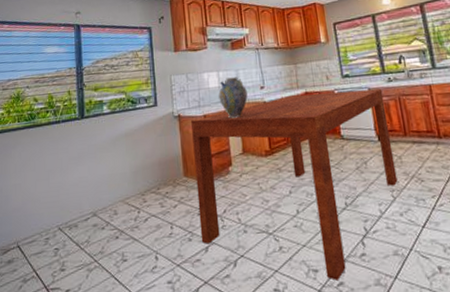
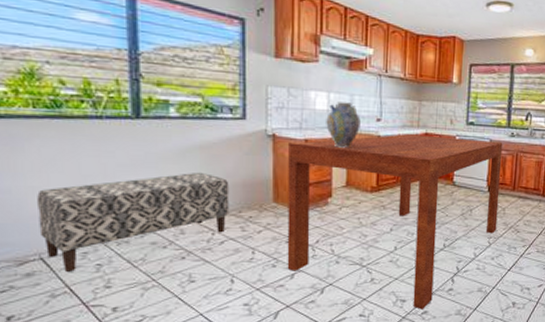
bench: none [18,156,150,257] -> present [37,172,229,272]

